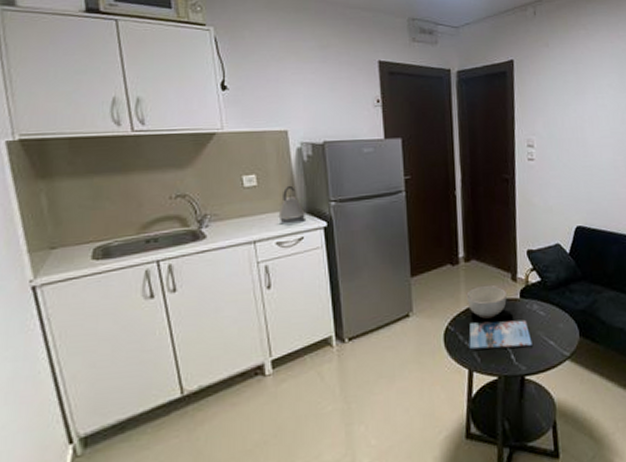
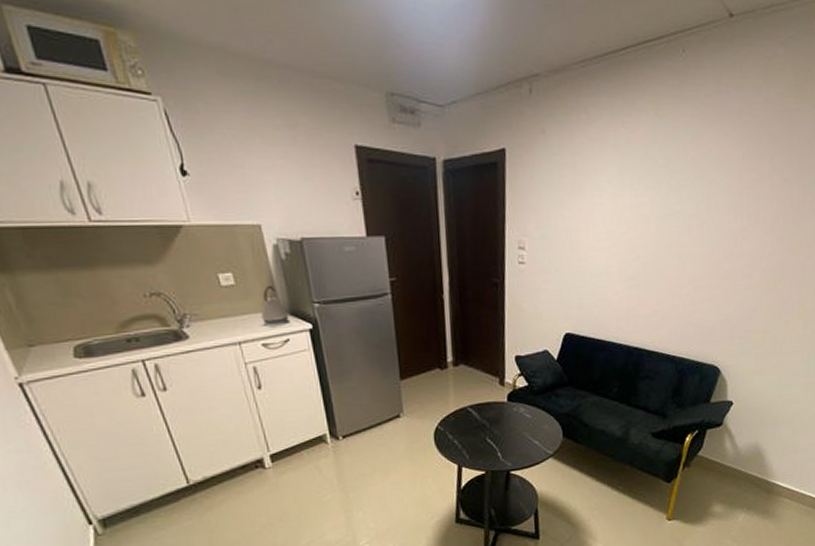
bowl: present [466,284,508,319] -> none [455,388,496,420]
magazine: present [469,319,532,350] -> none [458,421,518,448]

